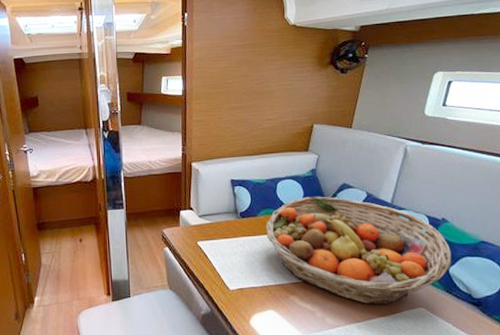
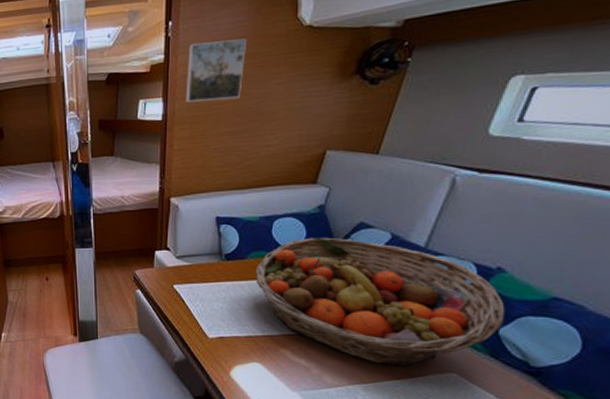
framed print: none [201,31,248,81] -> present [185,38,247,102]

